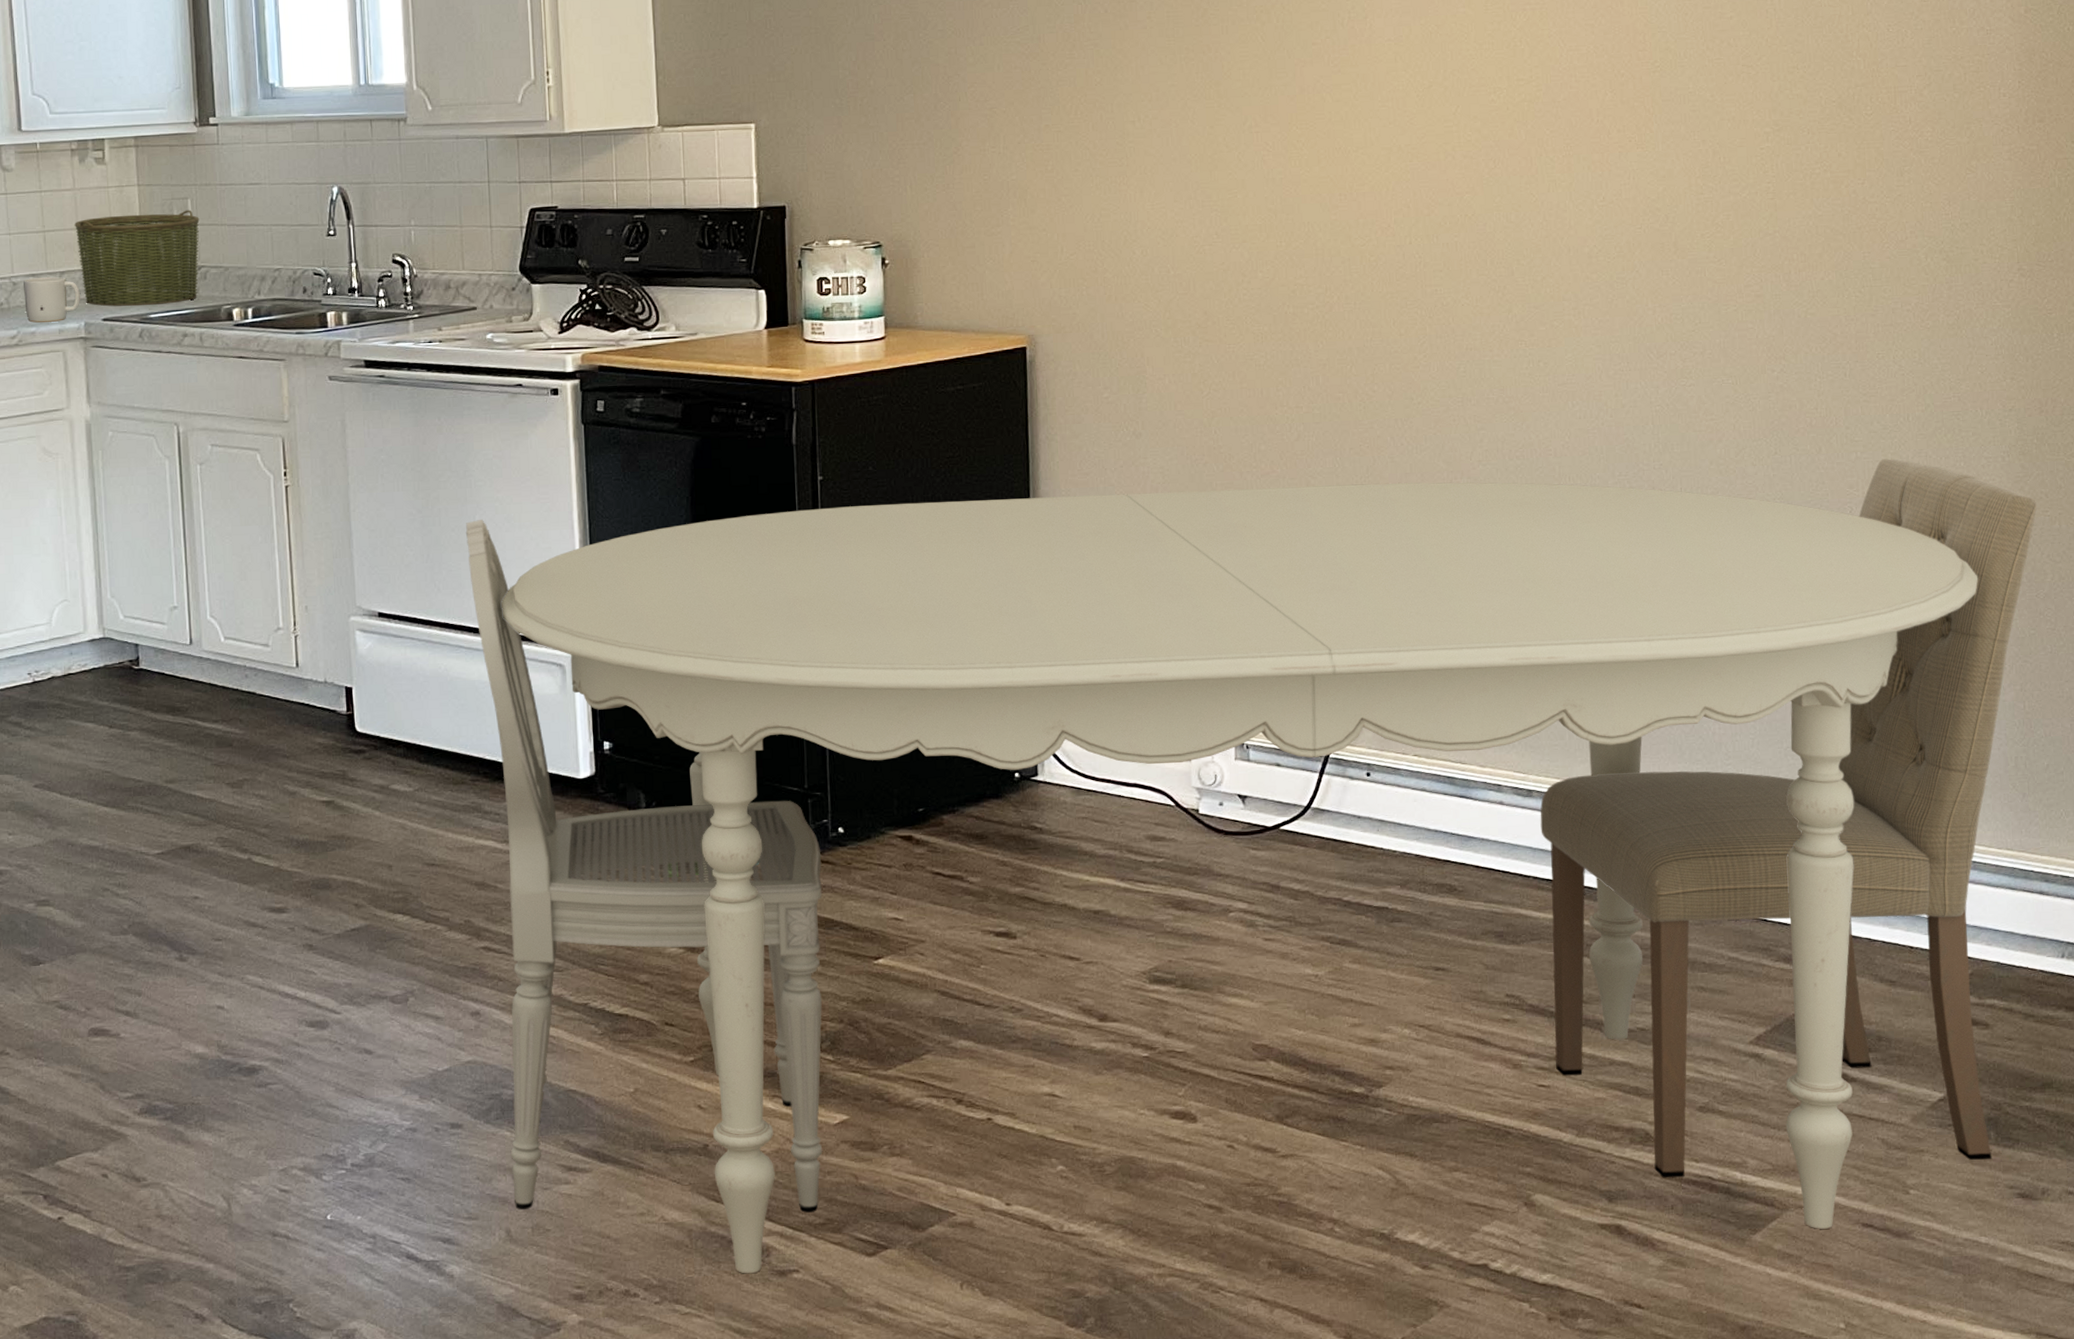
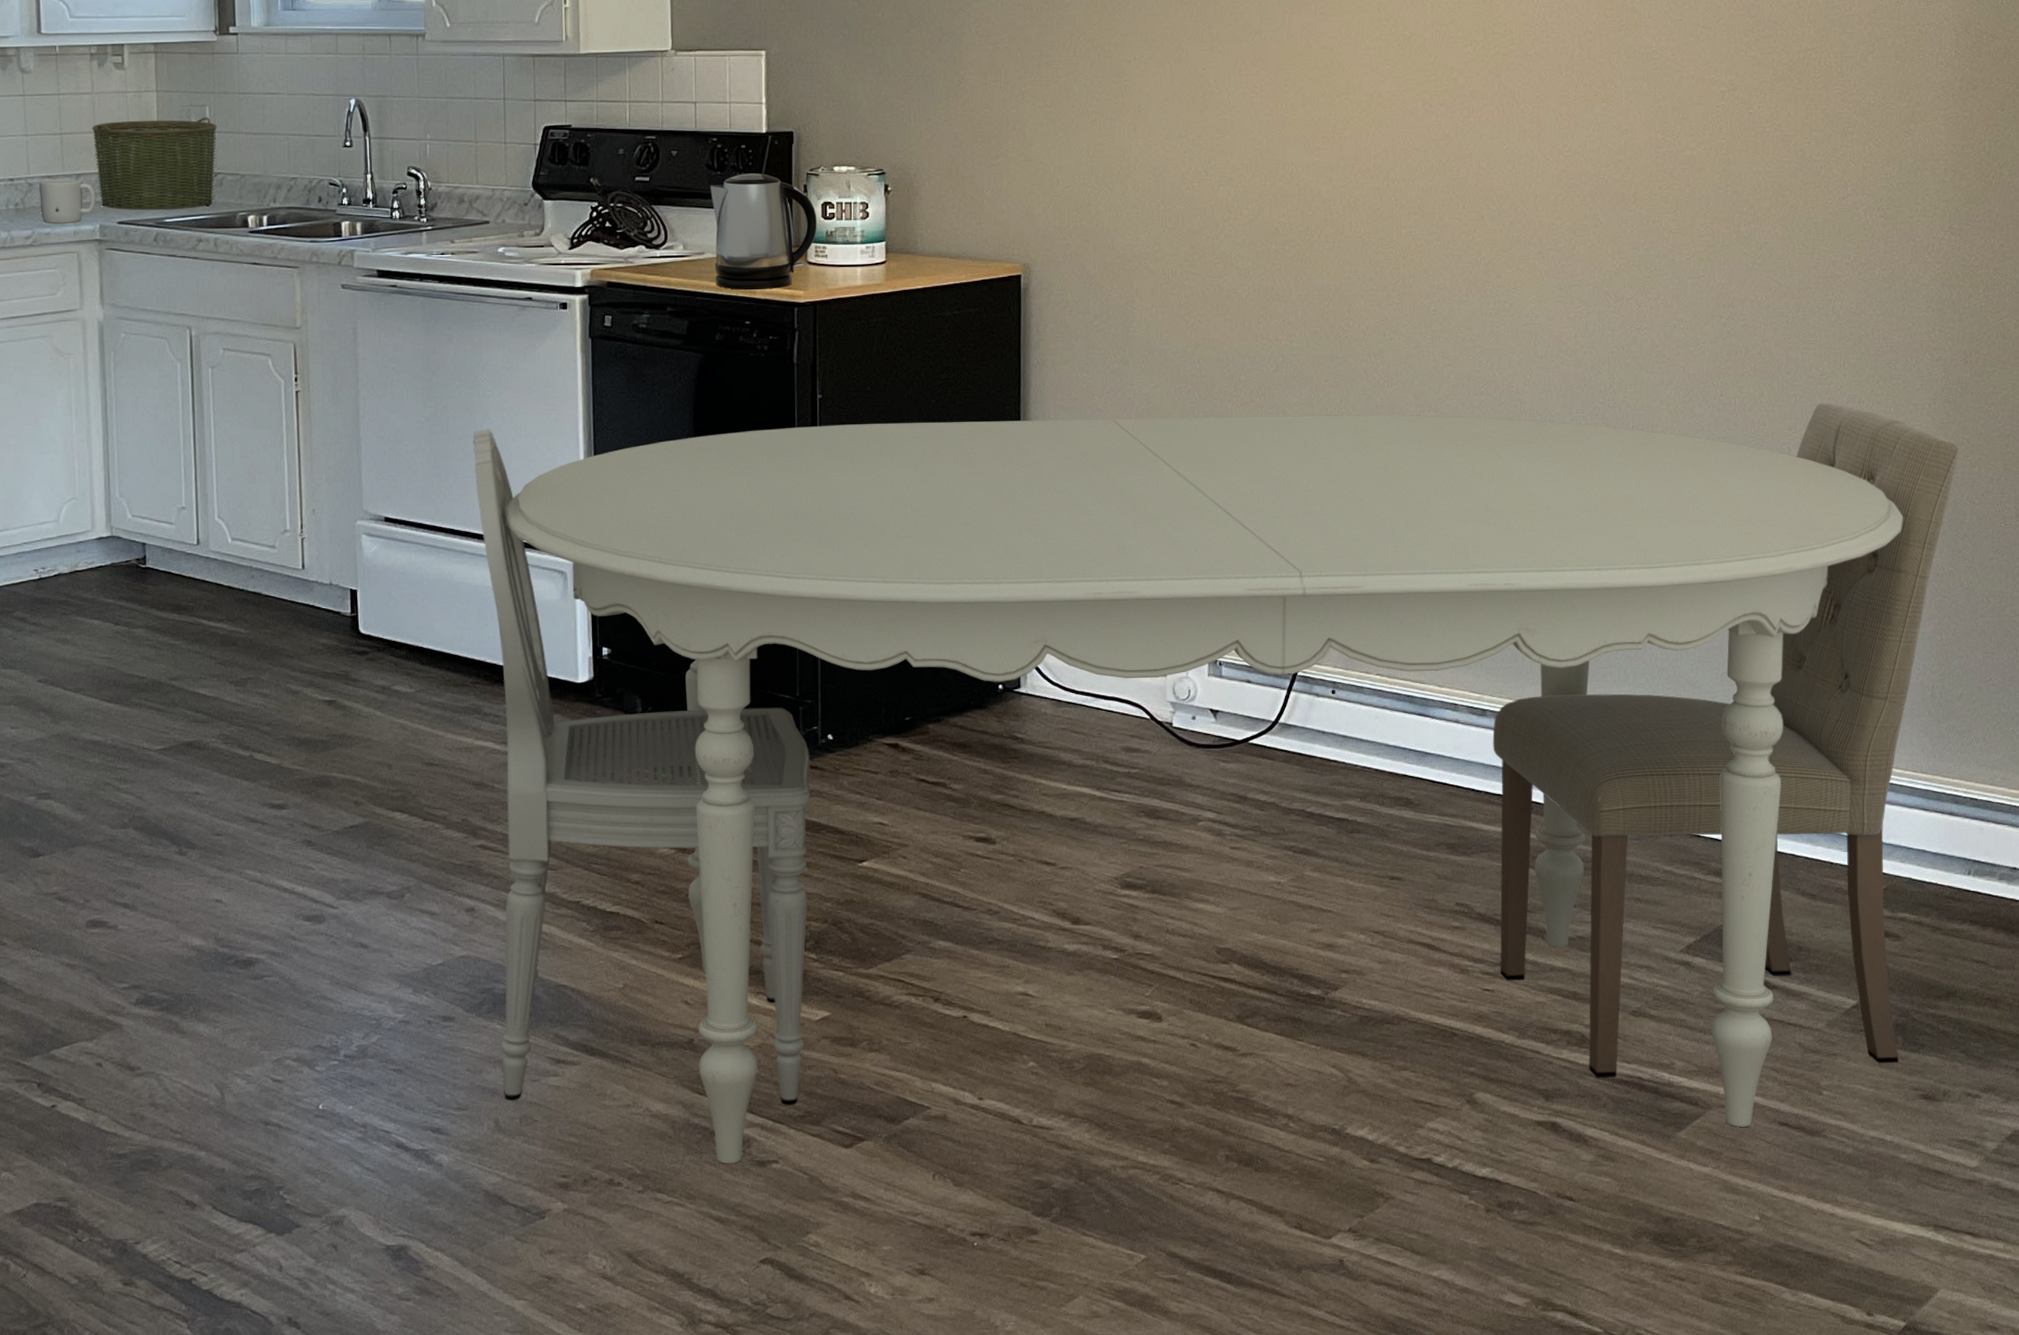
kettle: none [701,249,813,370] -> present [710,173,817,290]

